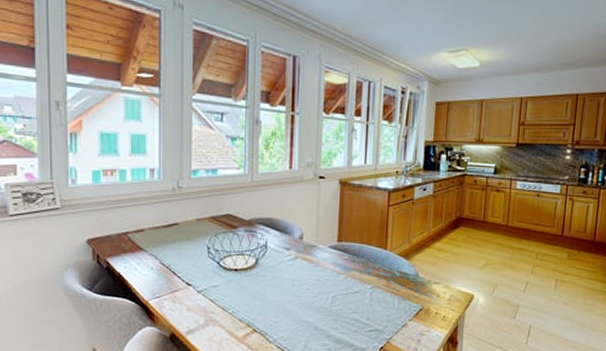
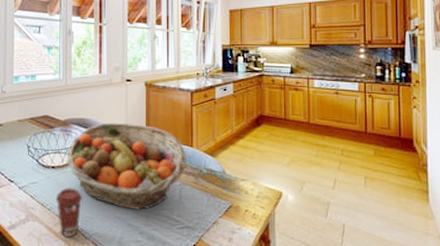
coffee cup: none [238,291,268,341] -> present [55,188,83,237]
fruit basket: none [250,223,380,313] -> present [66,123,187,210]

